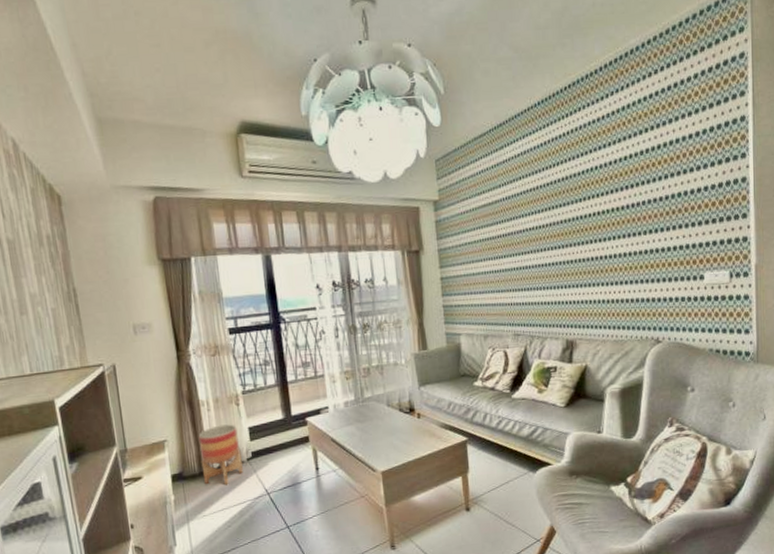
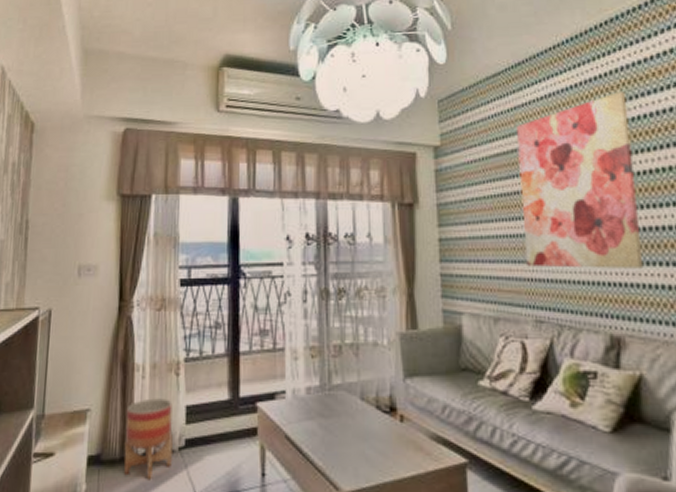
wall art: none [499,146,591,294] -> present [517,90,644,269]

